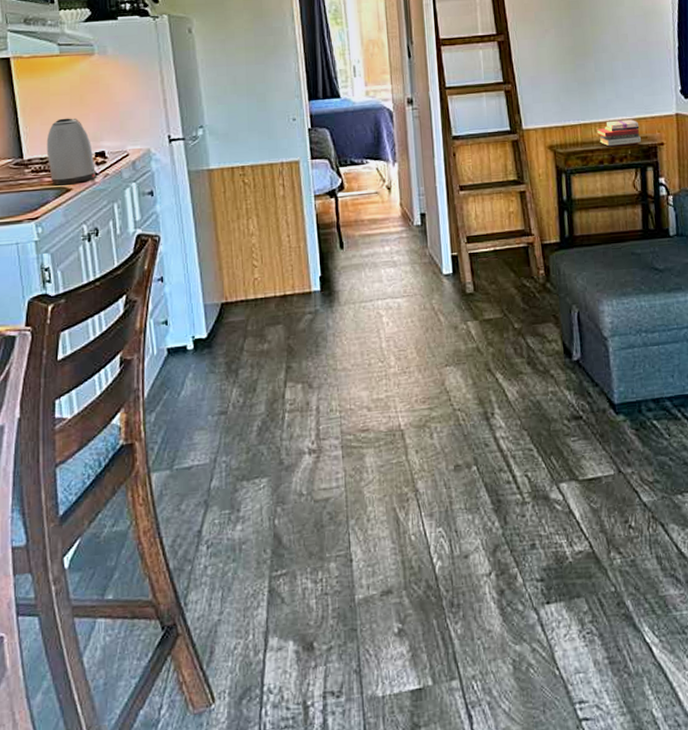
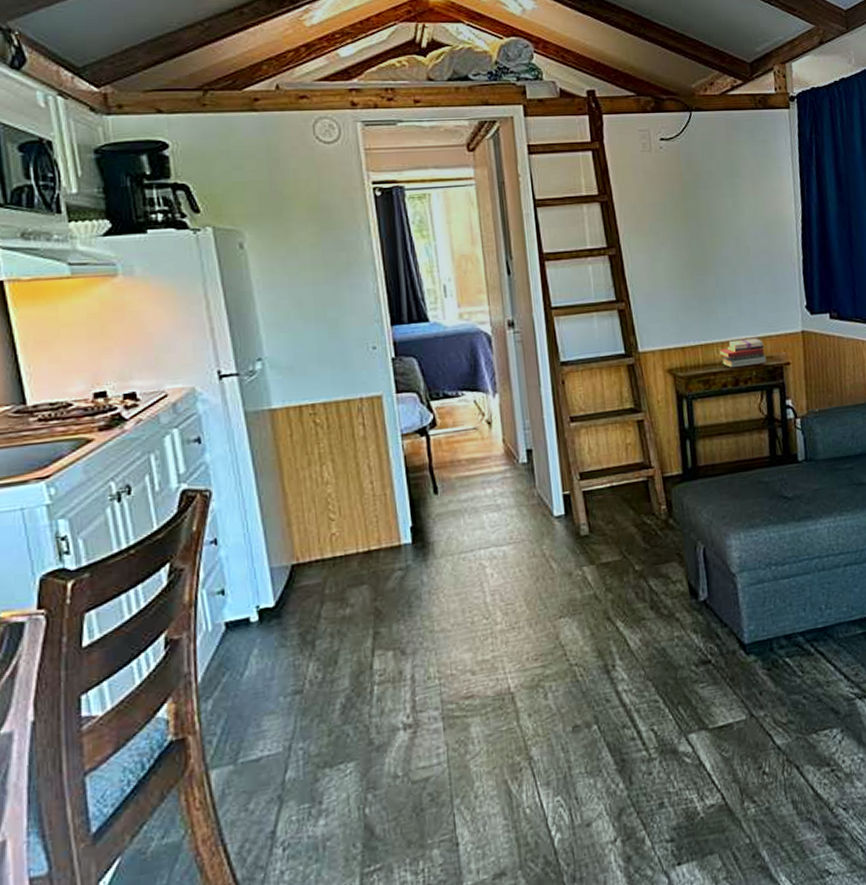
kettle: present [46,118,97,186] -> none [57,353,126,436]

